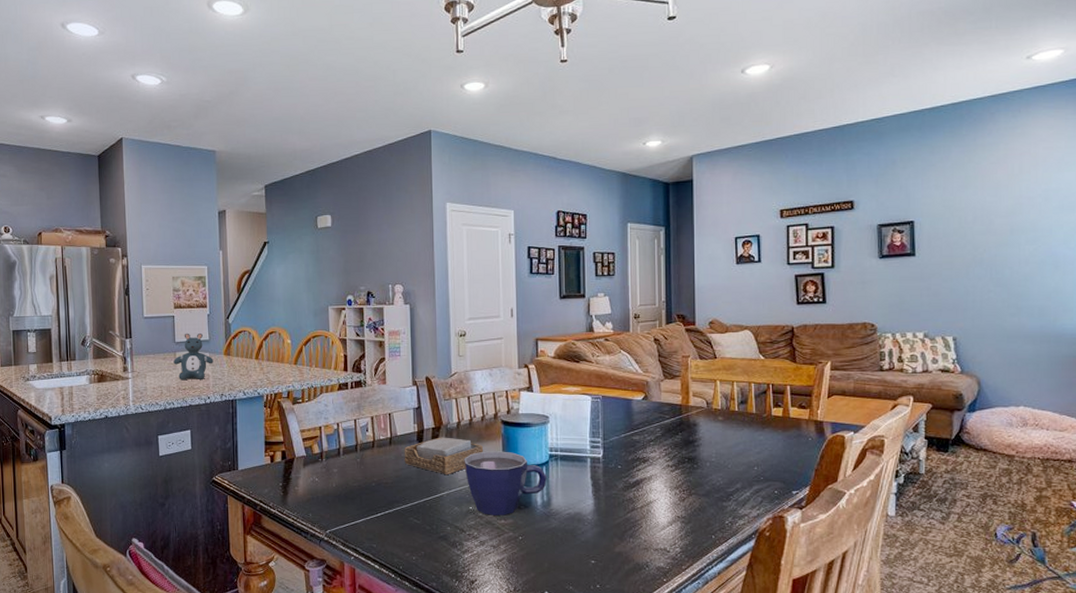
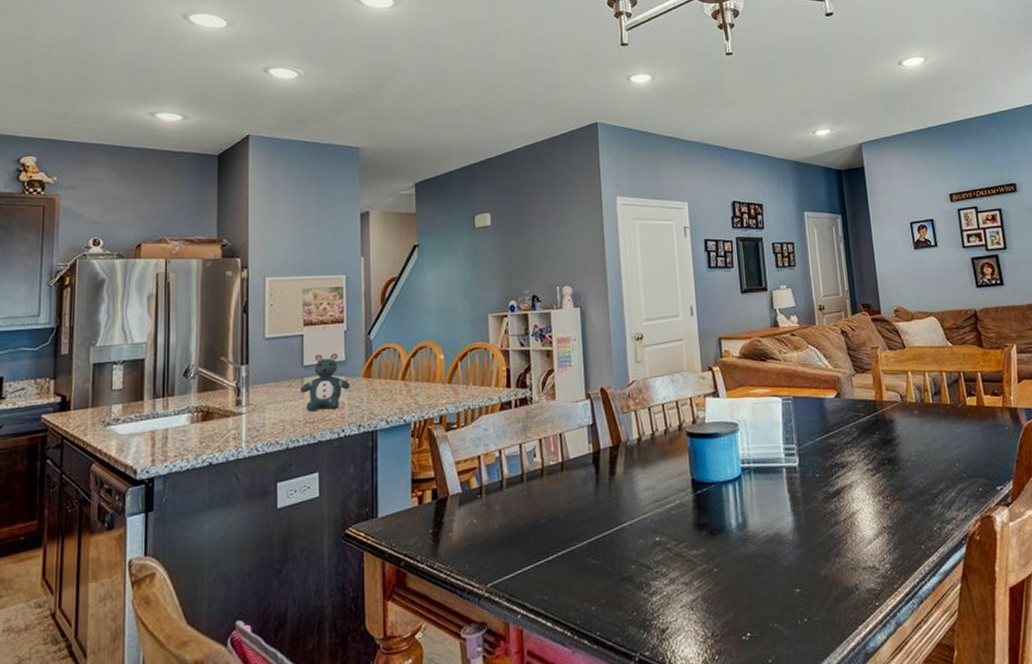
napkin holder: present [404,437,484,474] -> none [578,456,669,501]
cup: present [464,451,547,516] -> none [647,468,741,546]

